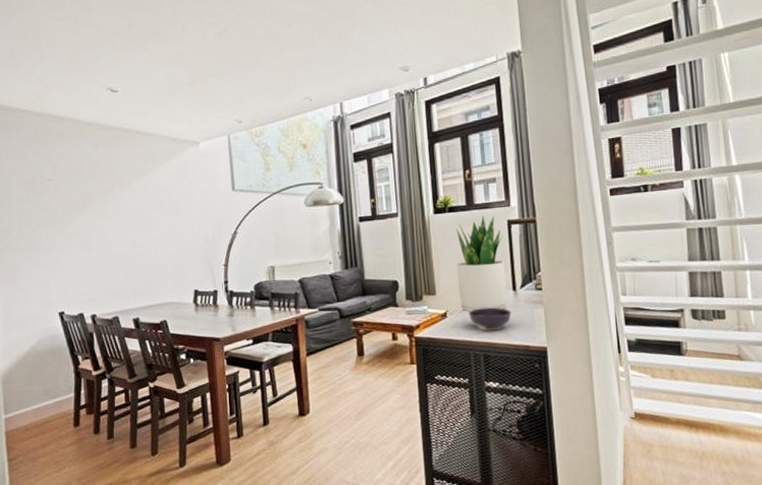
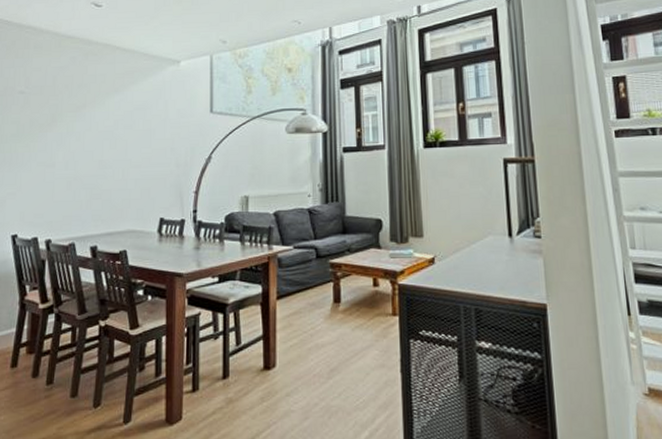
planter: present [456,216,507,312] -> none [446,152,502,258]
bowl: present [468,307,512,331] -> none [458,255,507,282]

